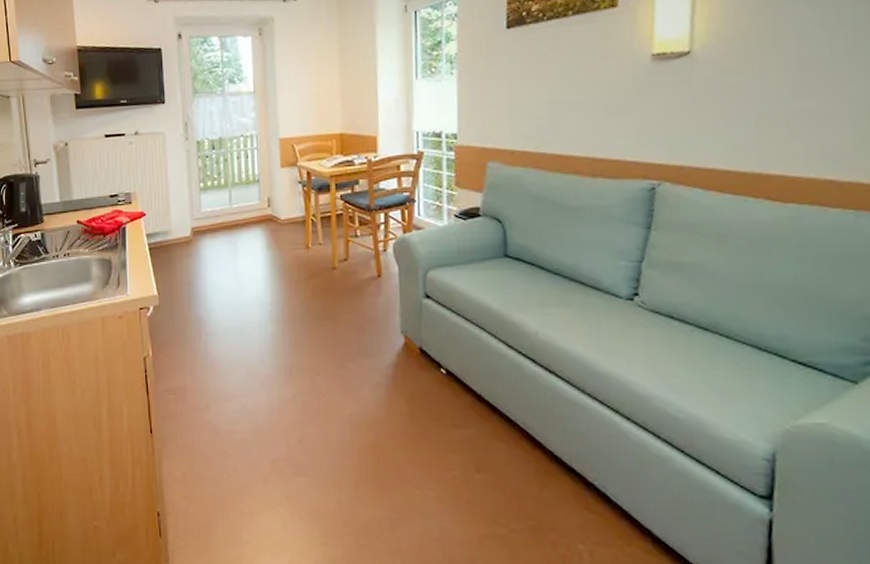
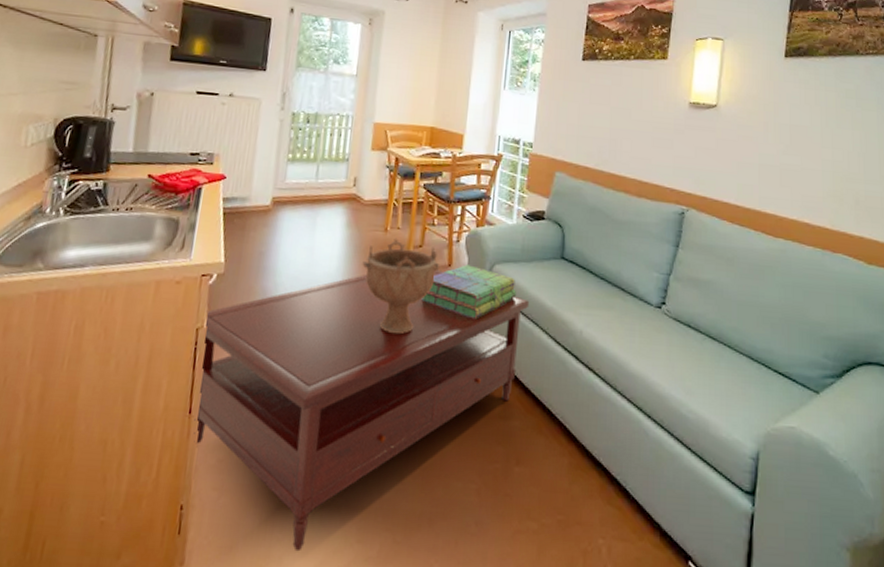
coffee table: none [148,282,473,553] -> present [194,269,530,552]
decorative bowl: none [288,254,369,350] -> present [362,238,440,334]
stack of books: none [354,274,456,329] -> present [421,264,516,320]

